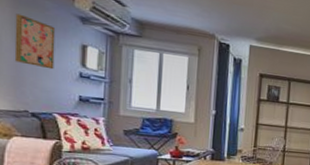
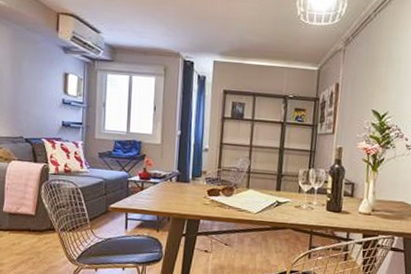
wall art: present [14,13,56,70] -> none [12,49,44,98]

